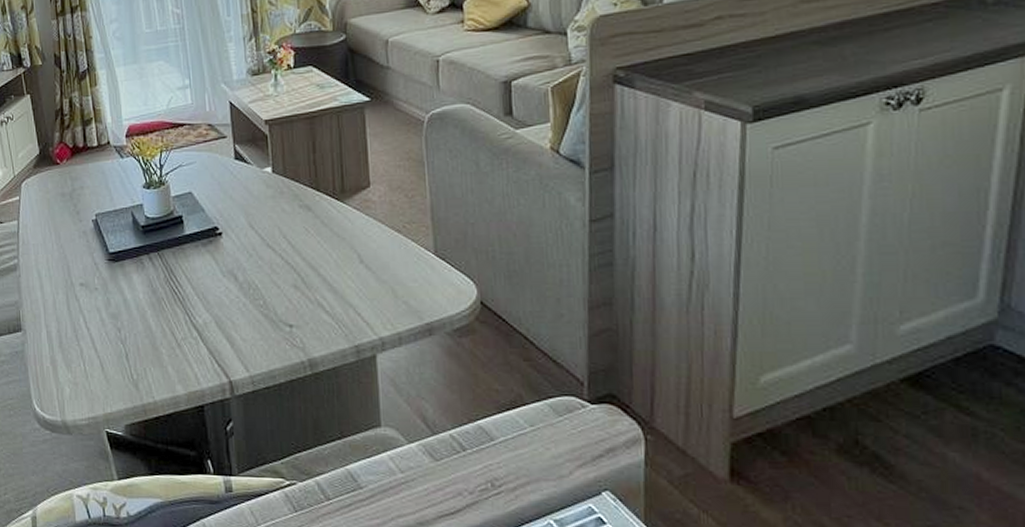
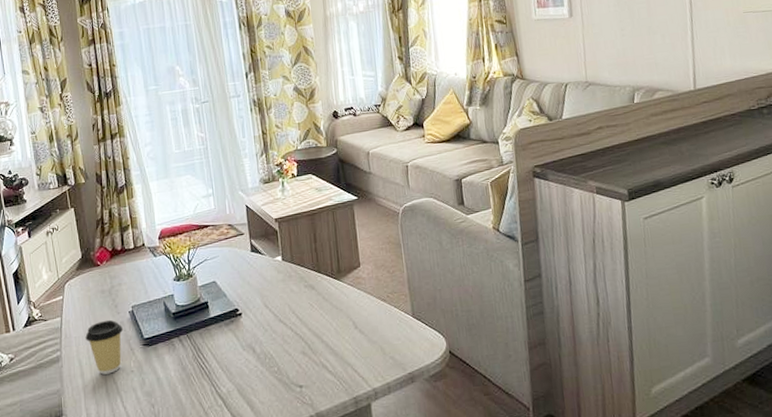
coffee cup: none [44,227,86,289] -> present [85,319,124,375]

